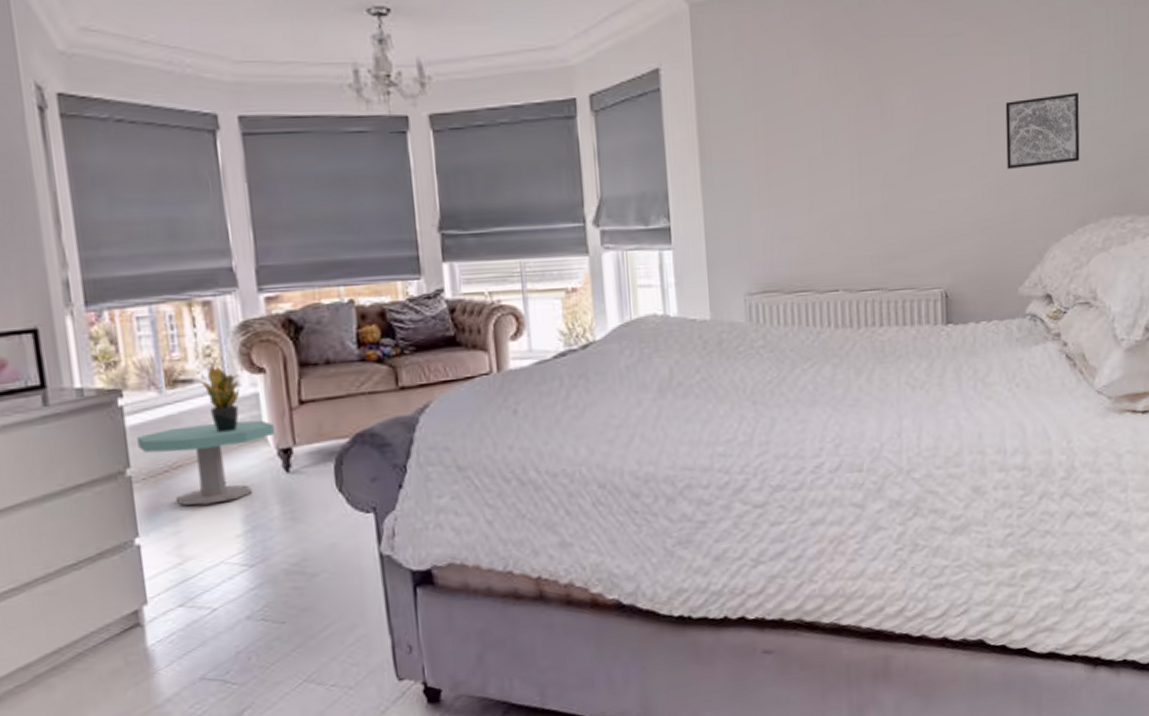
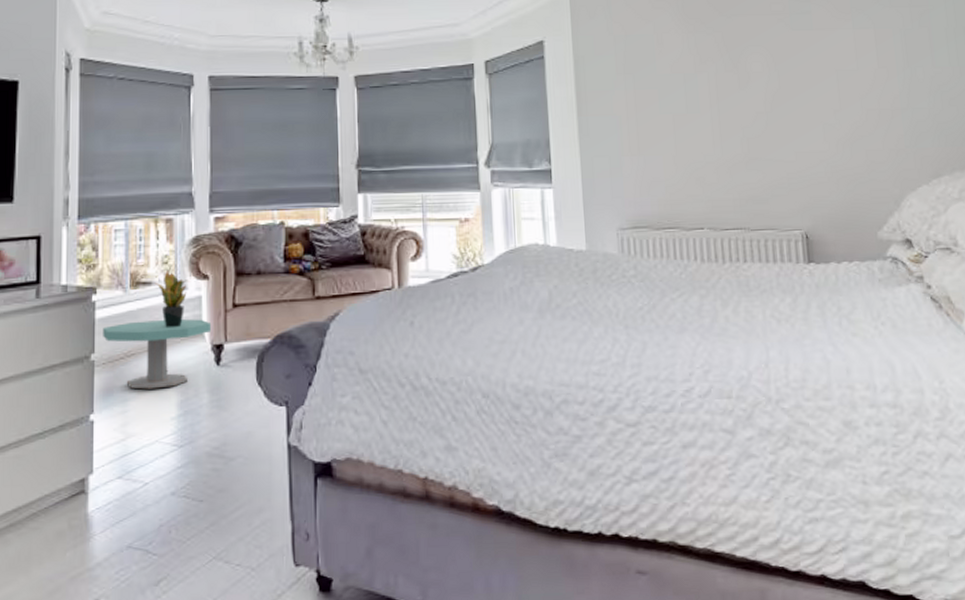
wall art: present [1005,92,1080,170] -> none [853,60,929,127]

